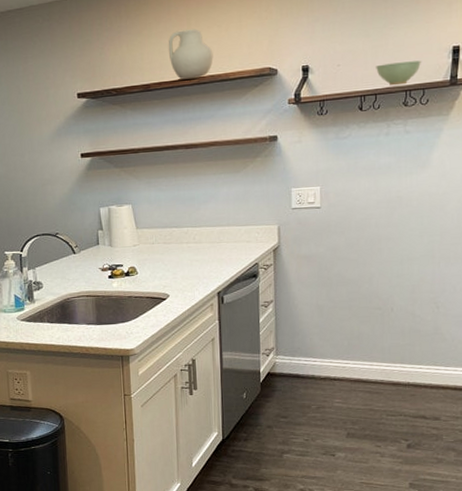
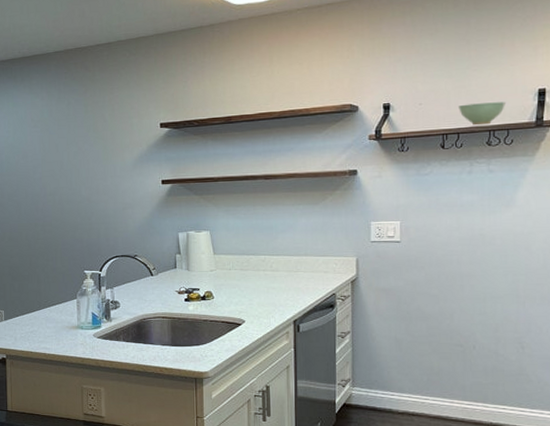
ceramic pitcher: present [168,29,213,80] -> none [250,66,294,114]

